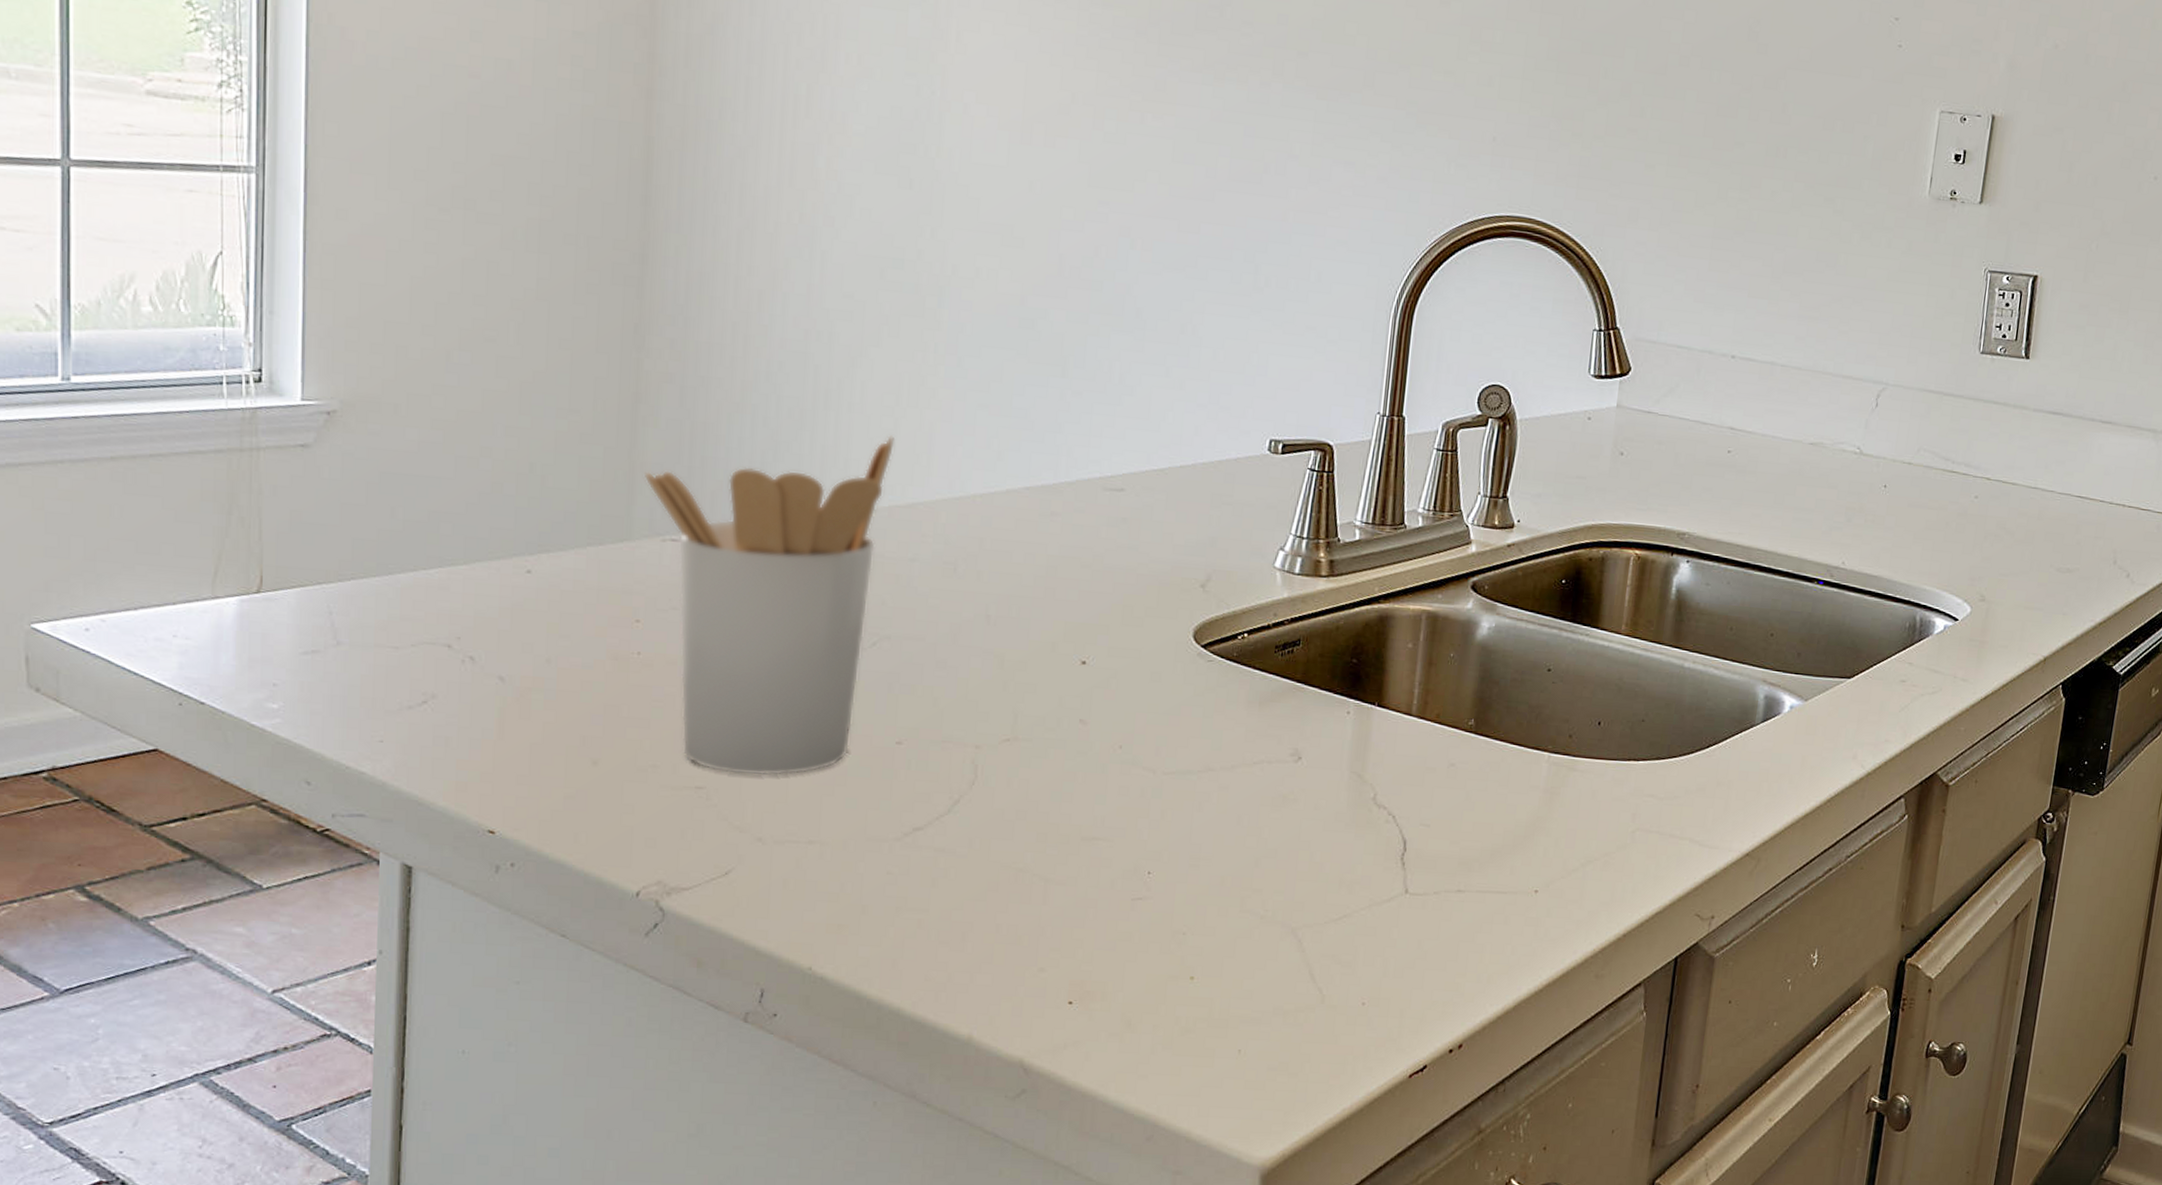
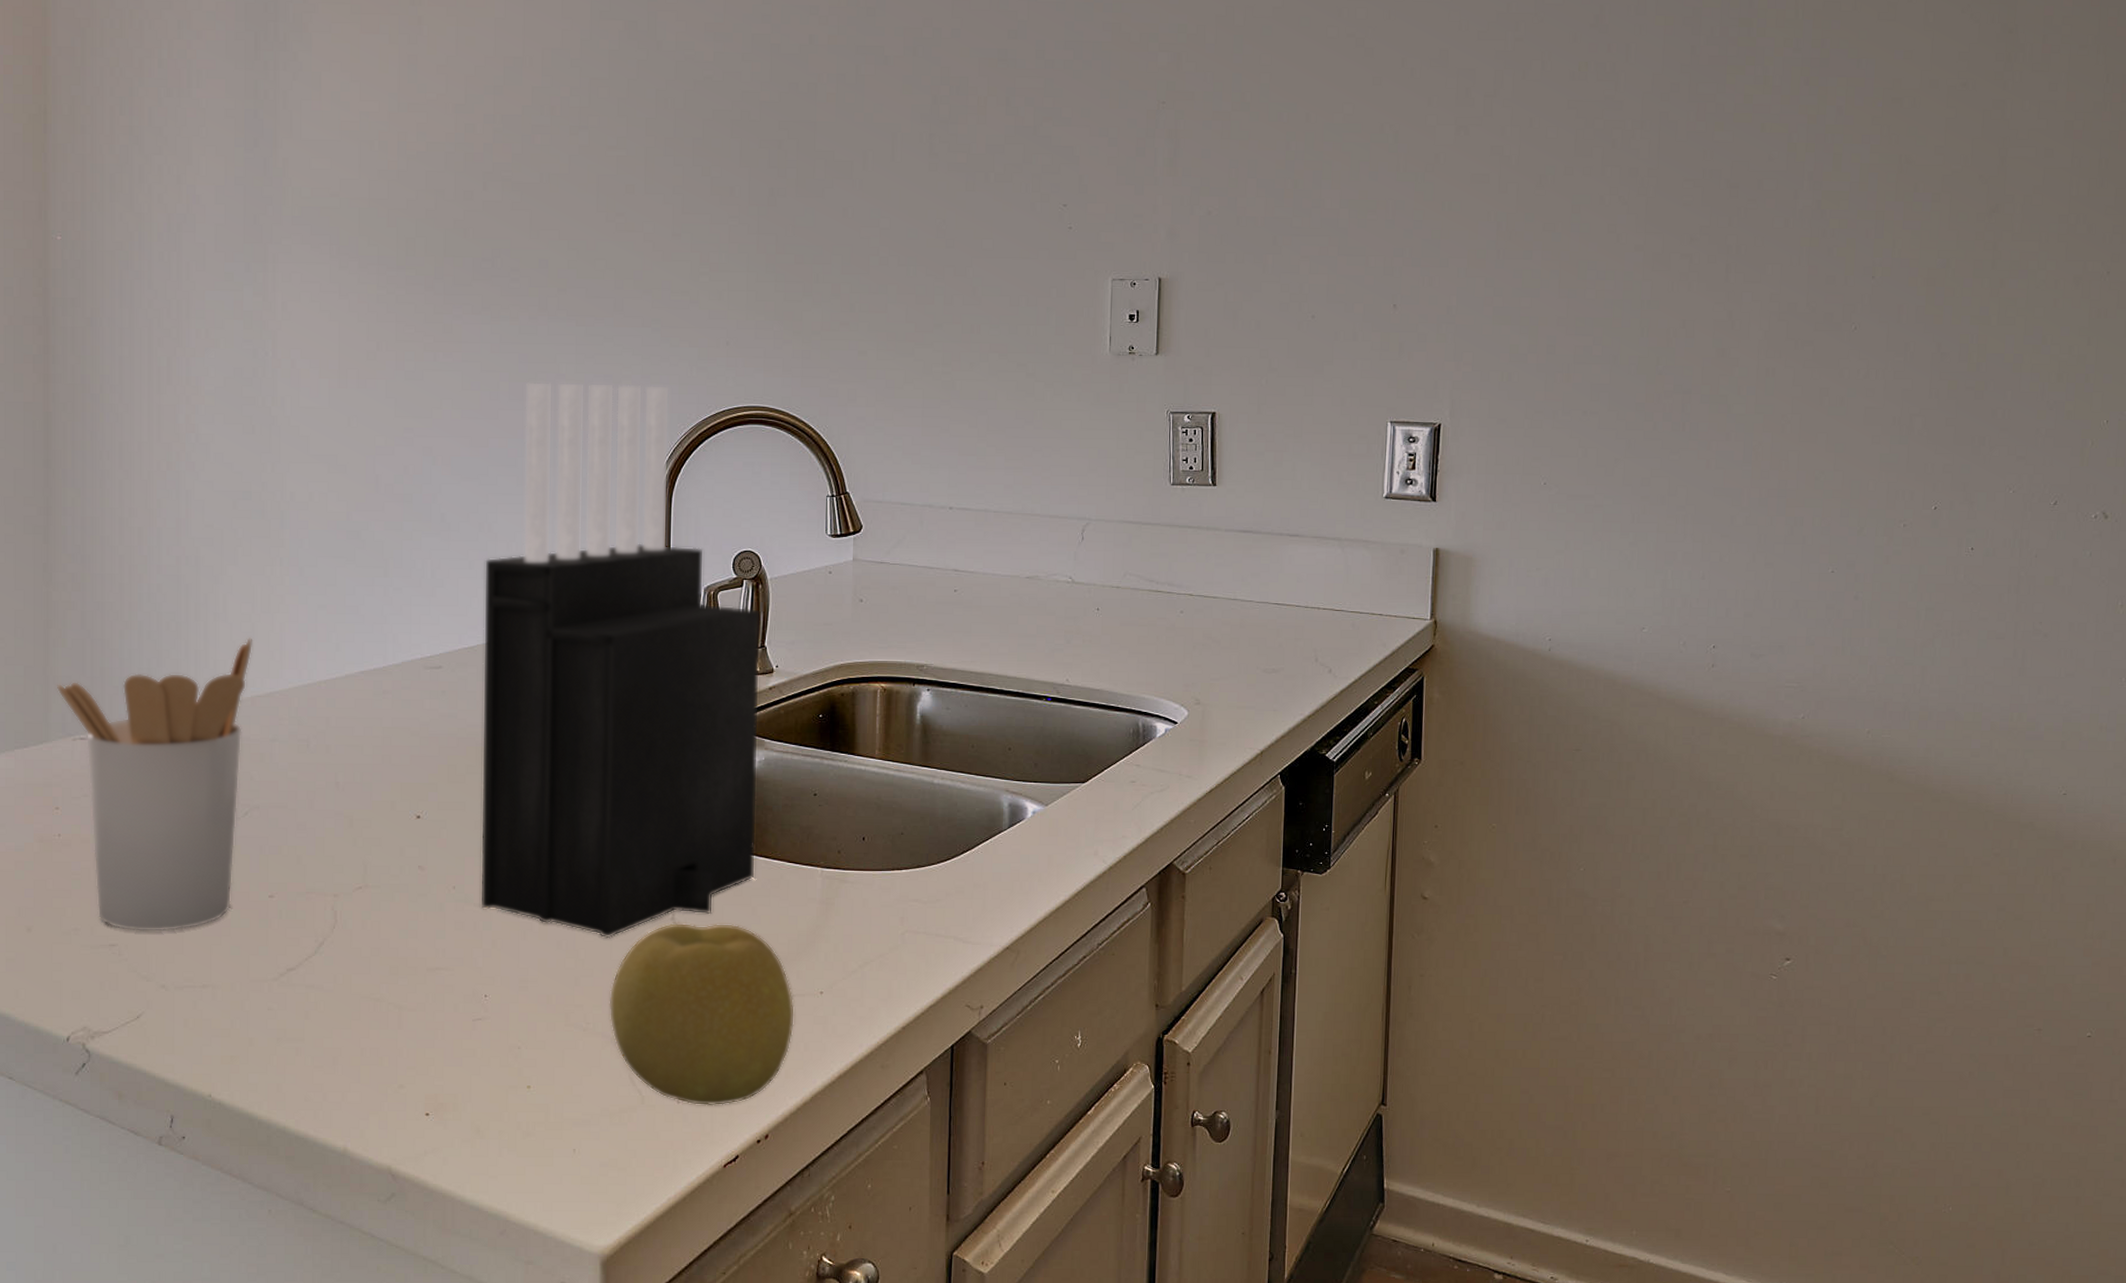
knife block: none [1149,160,1504,817] -> present [479,381,759,939]
fruit: none [1291,803,1505,1010] -> present [609,922,795,1106]

